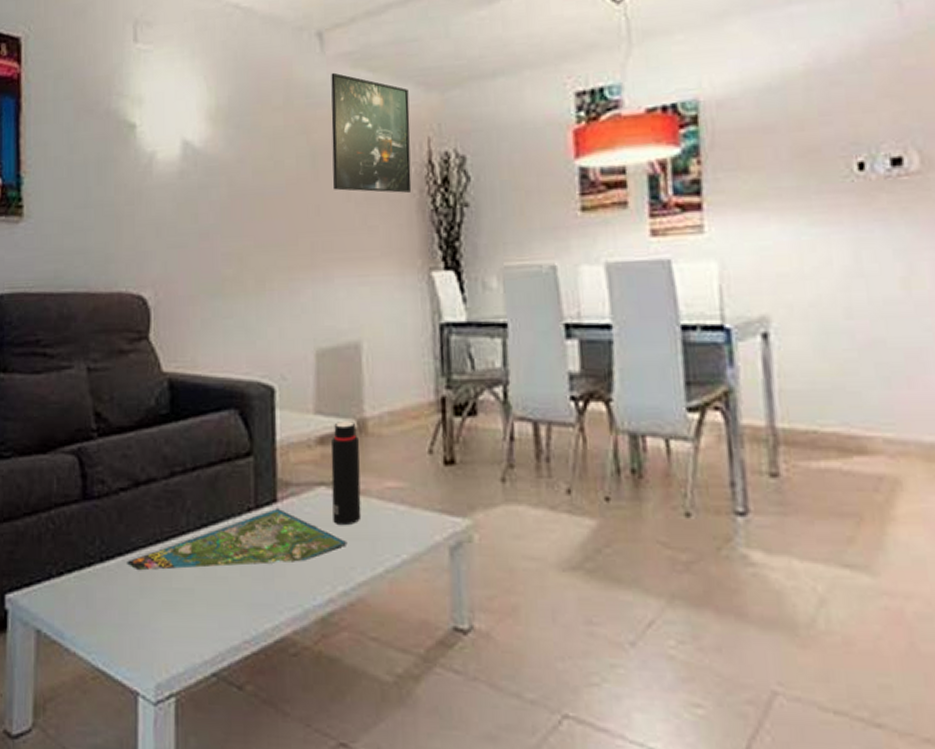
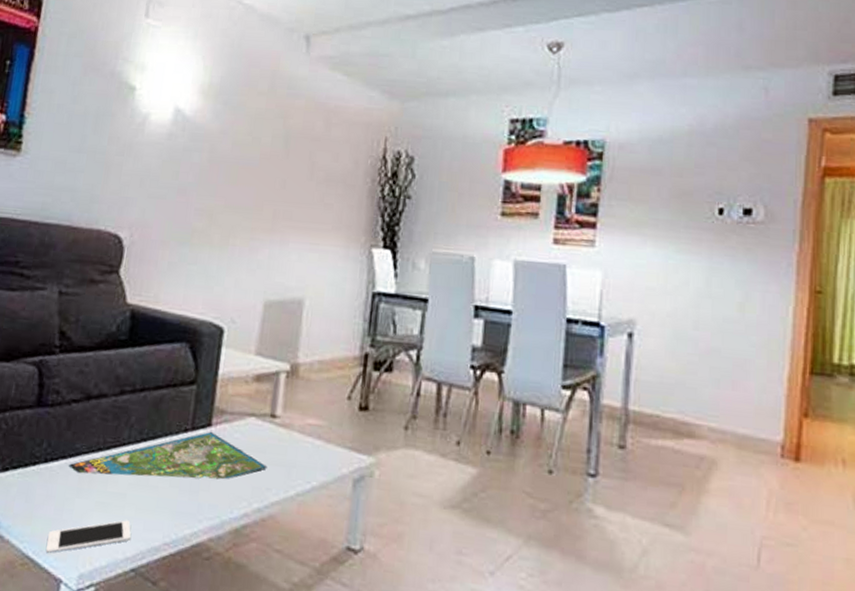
cell phone: none [116,618,207,663] -> present [45,520,131,553]
water bottle: present [330,420,362,526] -> none [258,363,291,453]
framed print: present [331,72,412,193] -> none [300,71,375,180]

